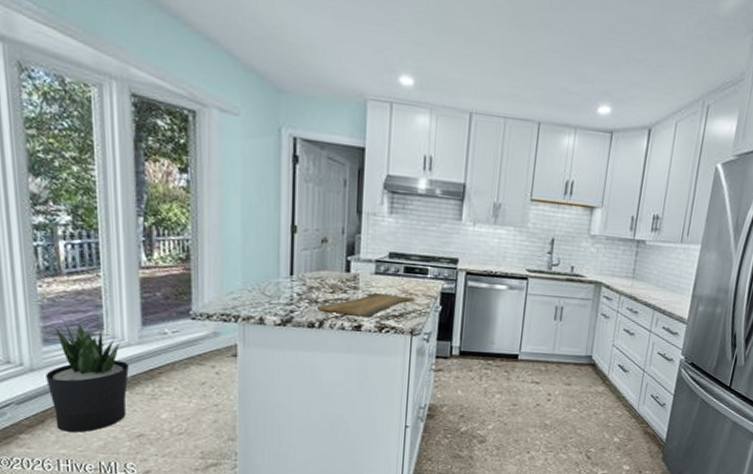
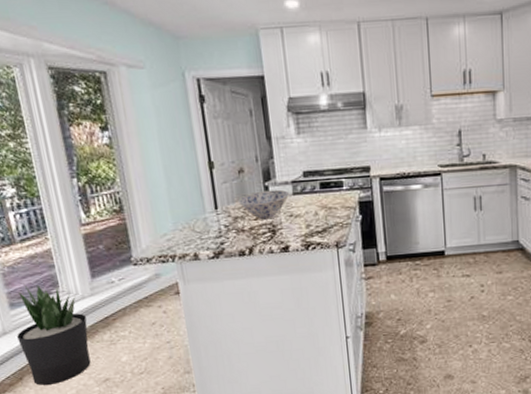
bowl: none [316,264,372,295] -> present [238,189,290,220]
cutting board: present [318,292,415,317] -> none [245,211,335,239]

